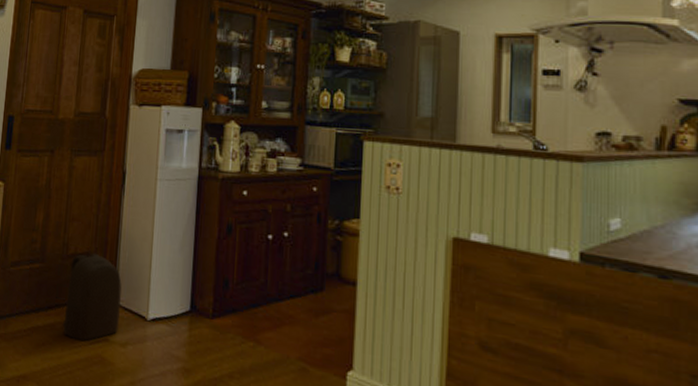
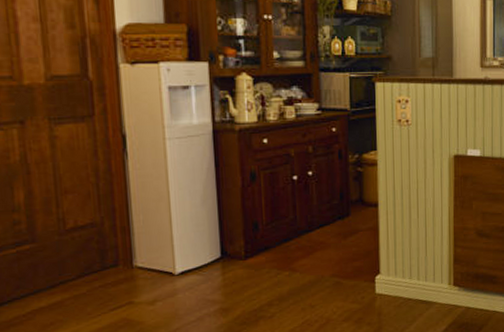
backpack: present [62,252,122,342] -> none [71,222,143,310]

